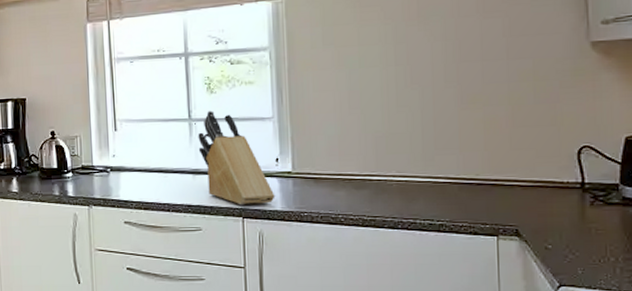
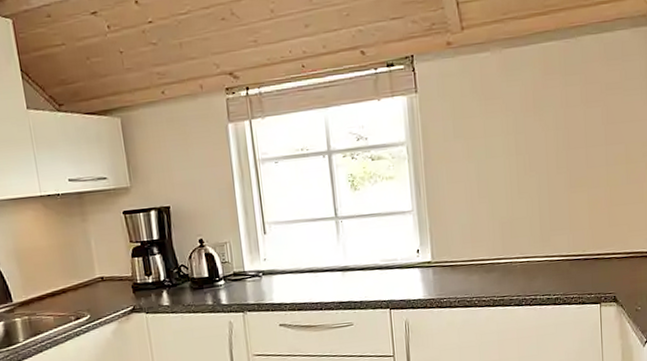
knife block: present [198,111,275,205] -> none [344,207,418,298]

